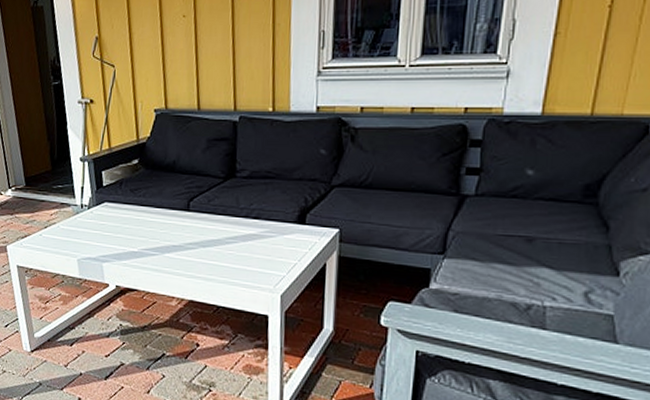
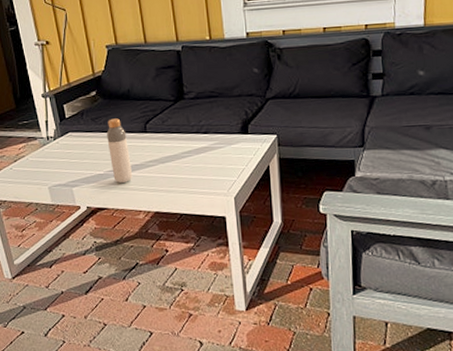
bottle: none [145,192,169,265] -> present [107,118,133,184]

